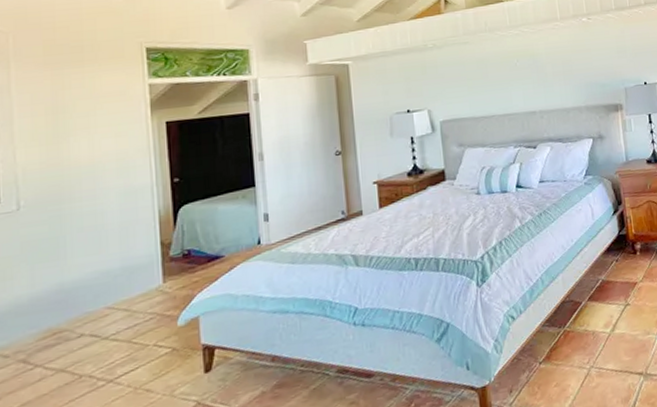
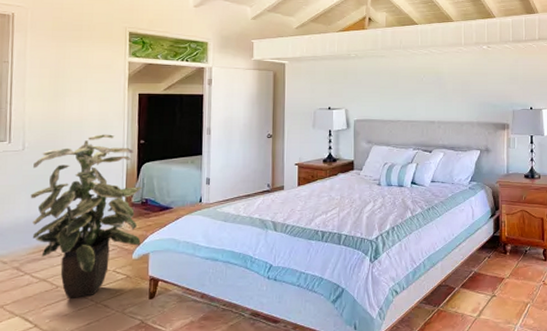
indoor plant: none [33,176,187,389] -> present [30,134,142,299]

